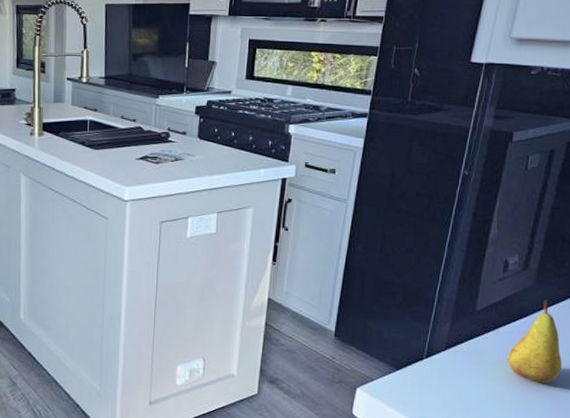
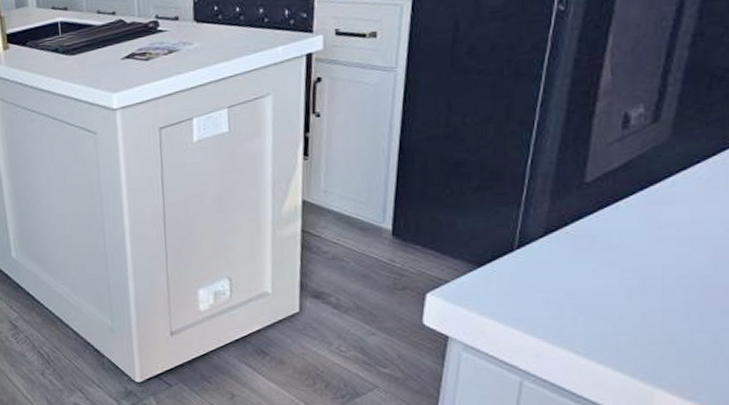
fruit: present [507,299,562,383] -> none [633,156,714,264]

